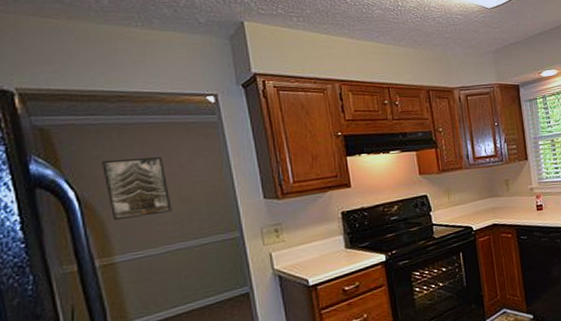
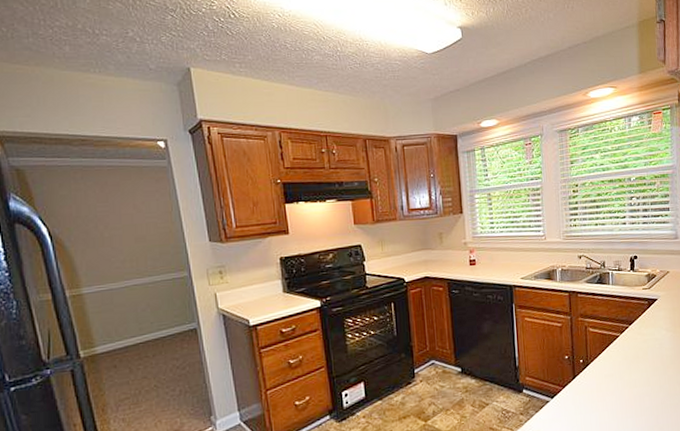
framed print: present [102,157,172,221] -> none [69,199,129,256]

